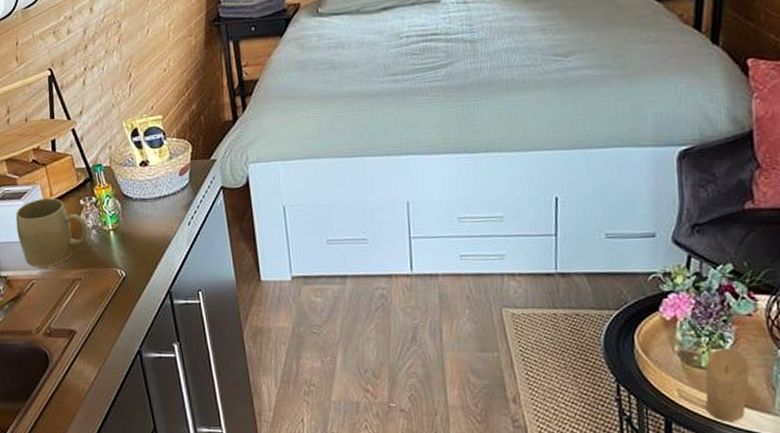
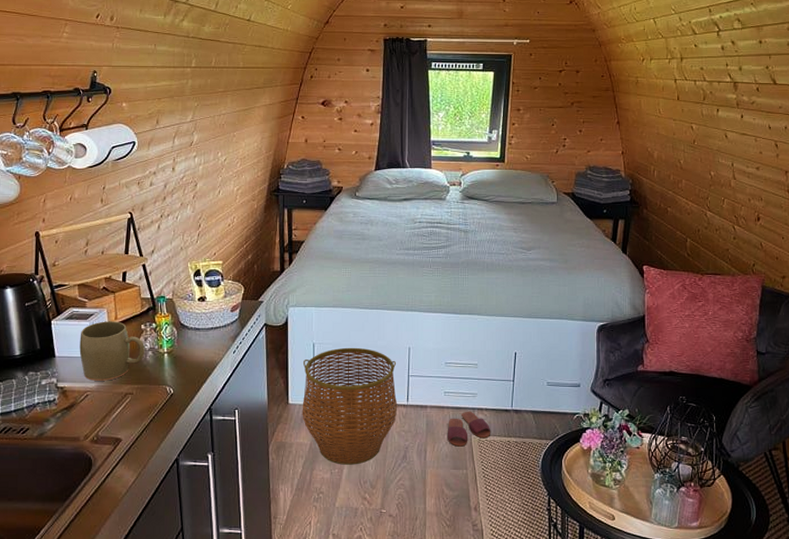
basket: none [274,206,400,351] -> present [302,347,398,465]
slippers: none [467,277,529,324] -> present [447,411,491,447]
candle: present [705,347,750,422] -> none [607,471,637,527]

